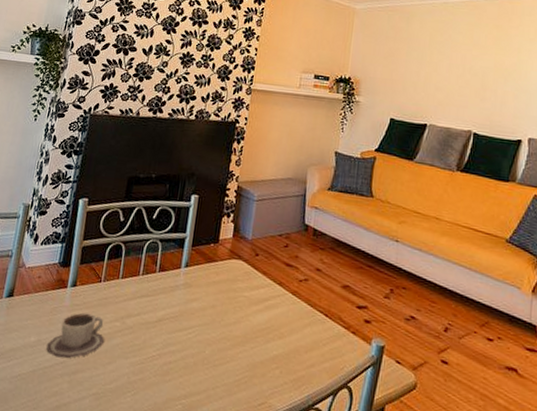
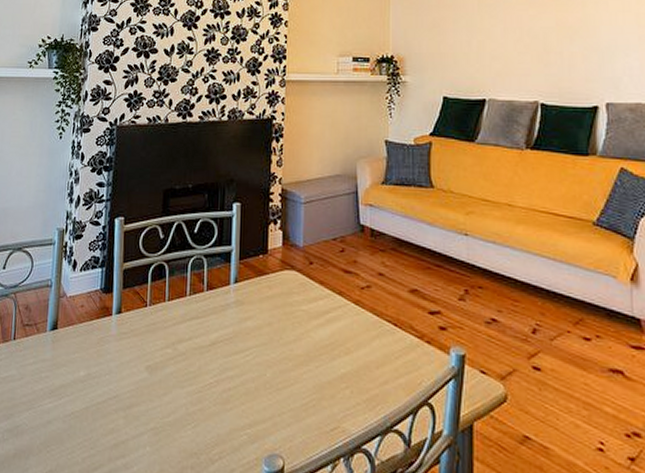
cup: present [46,312,104,358] -> none [97,341,156,392]

